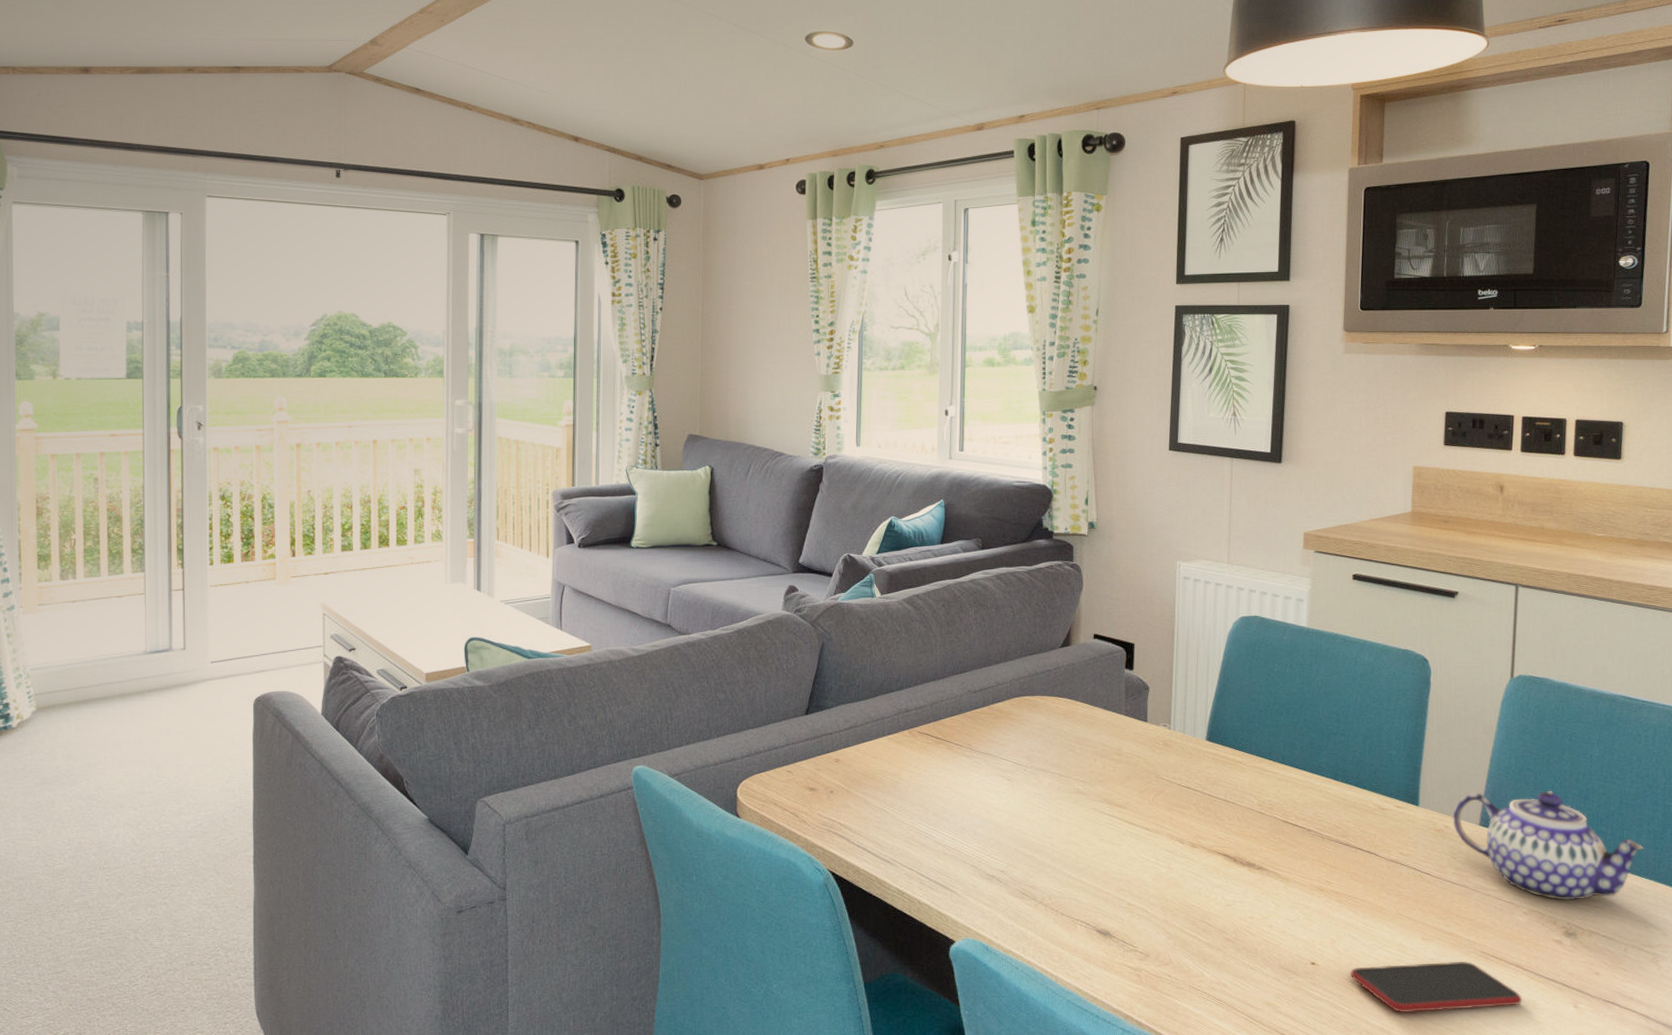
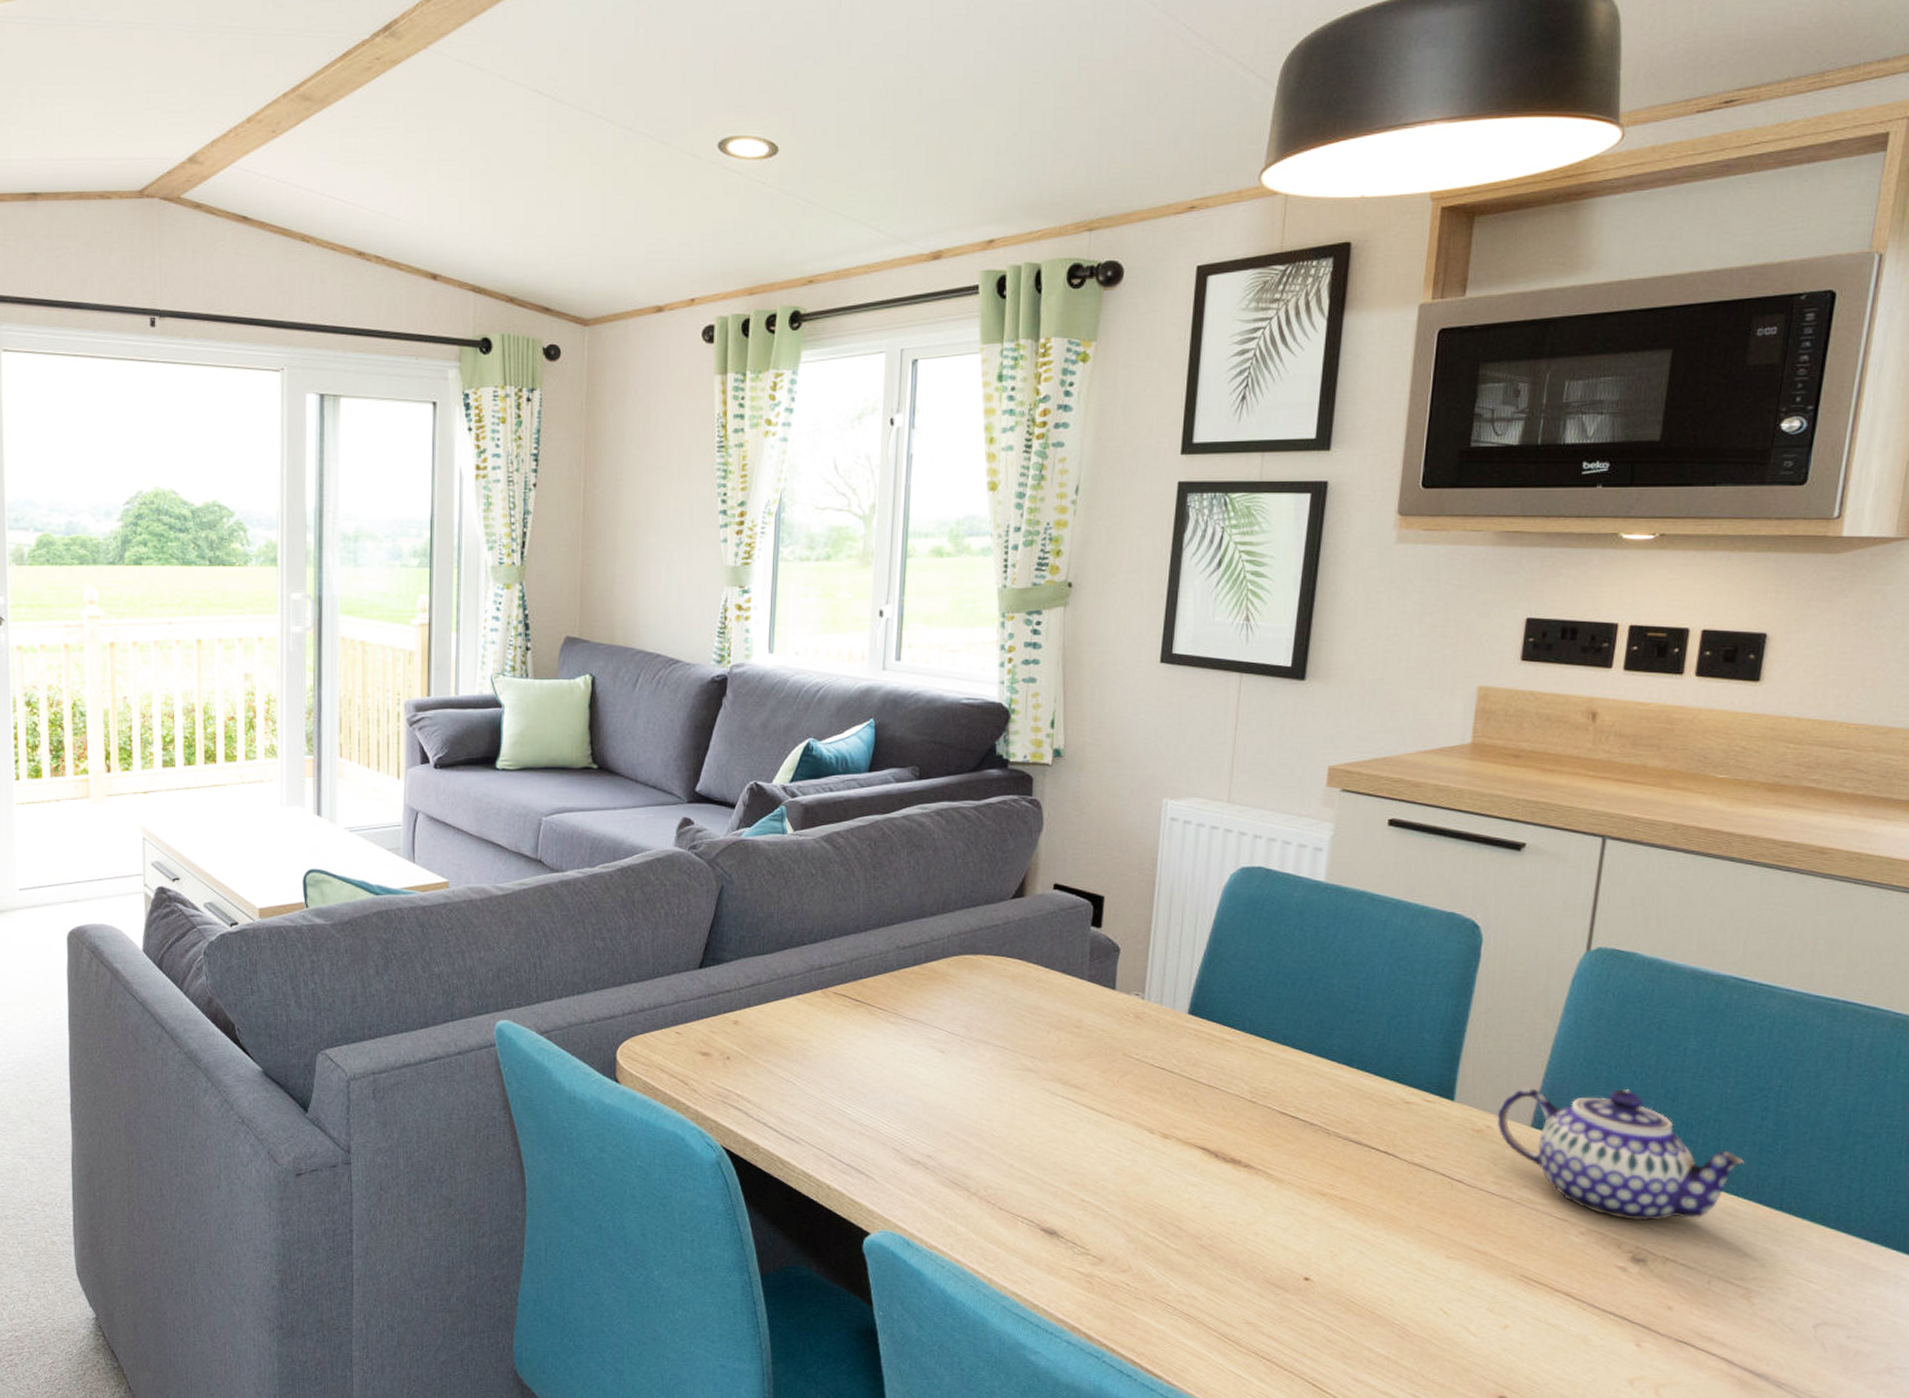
smartphone: present [1350,961,1523,1013] -> none [1352,1284,1571,1342]

